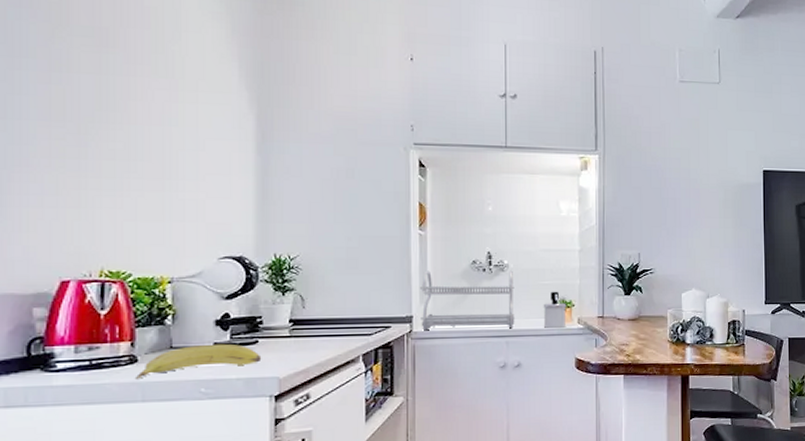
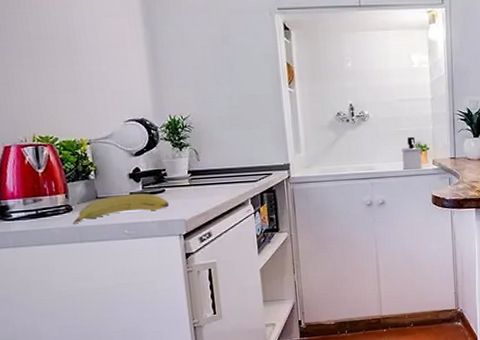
dish rack: present [419,270,515,331] -> none [293,119,377,176]

